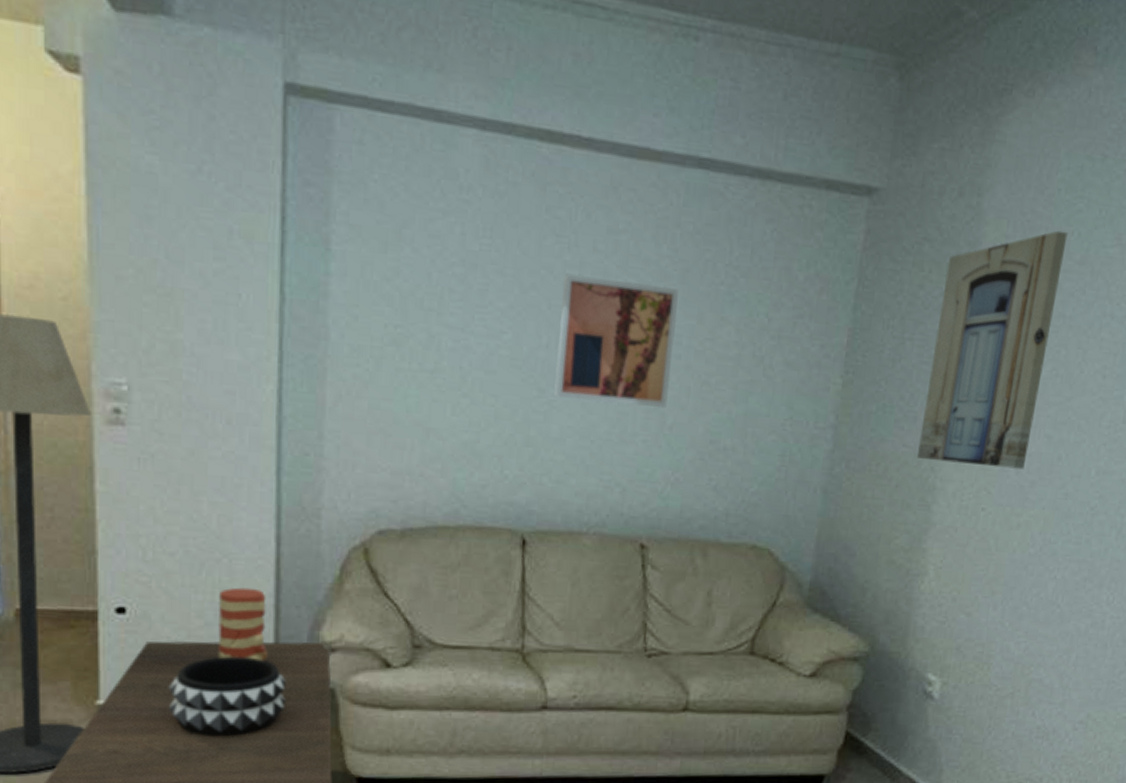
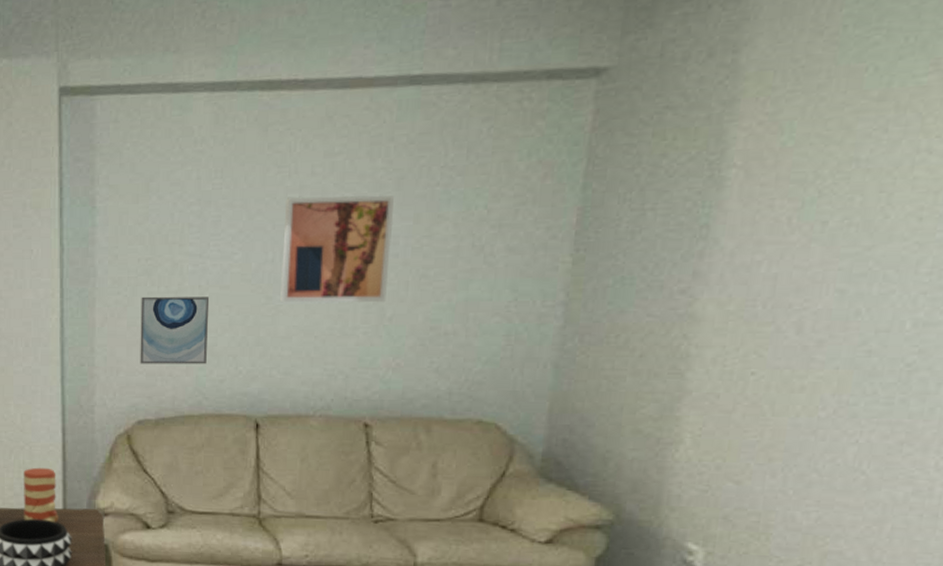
wall art: none [383,373,473,465] -> present [140,296,210,364]
wall art: present [917,230,1068,469] -> none [666,69,860,329]

